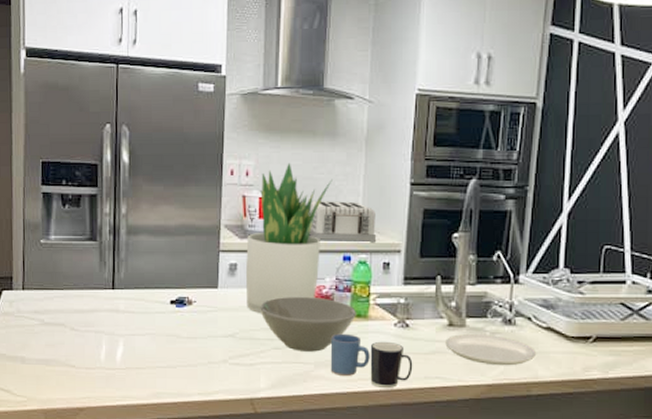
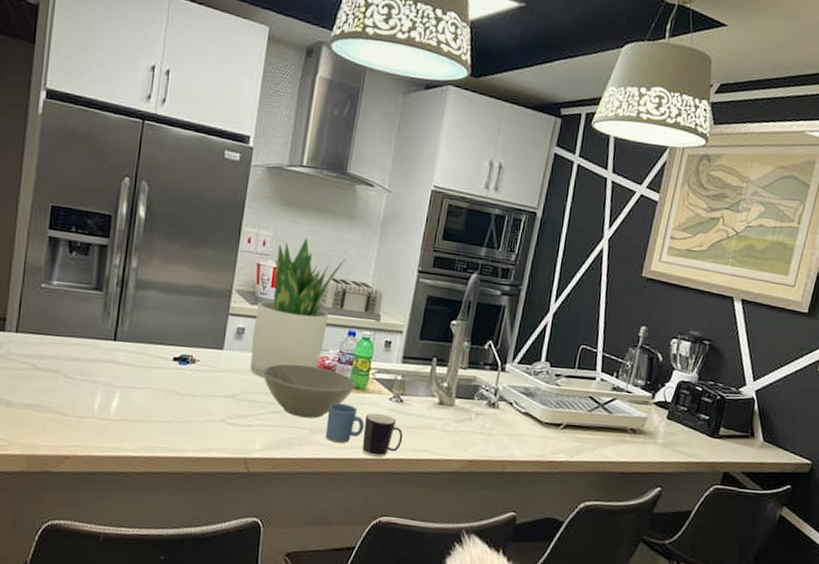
plate: present [445,333,537,366] -> none [434,412,514,445]

